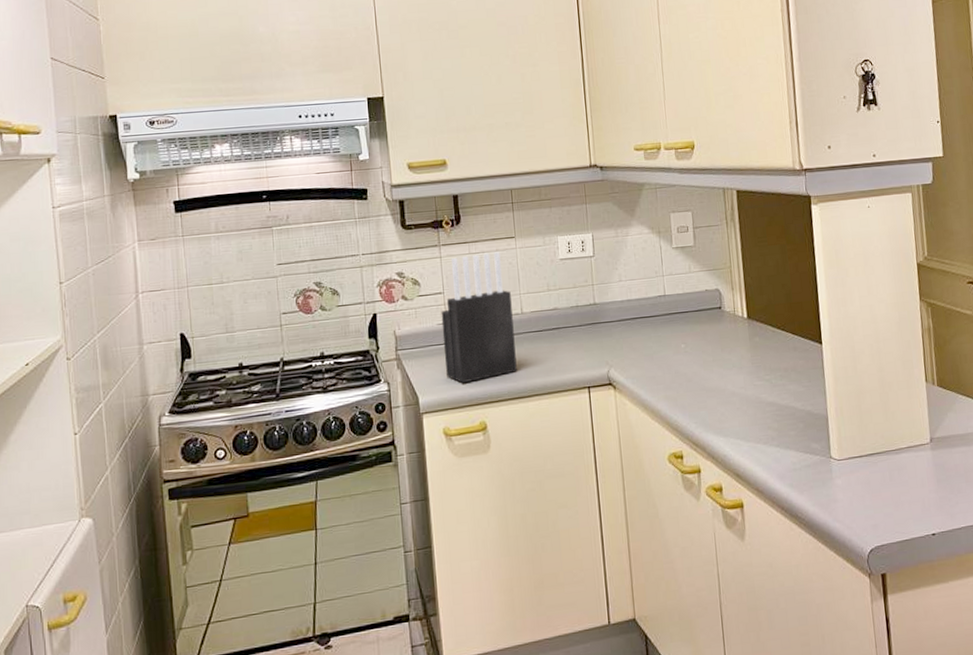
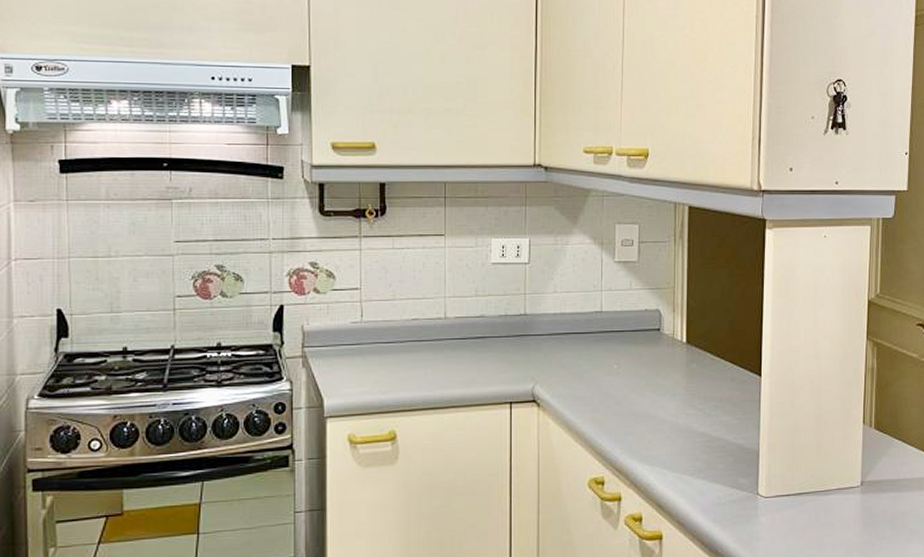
knife block: present [441,252,517,384] -> none [355,249,435,389]

